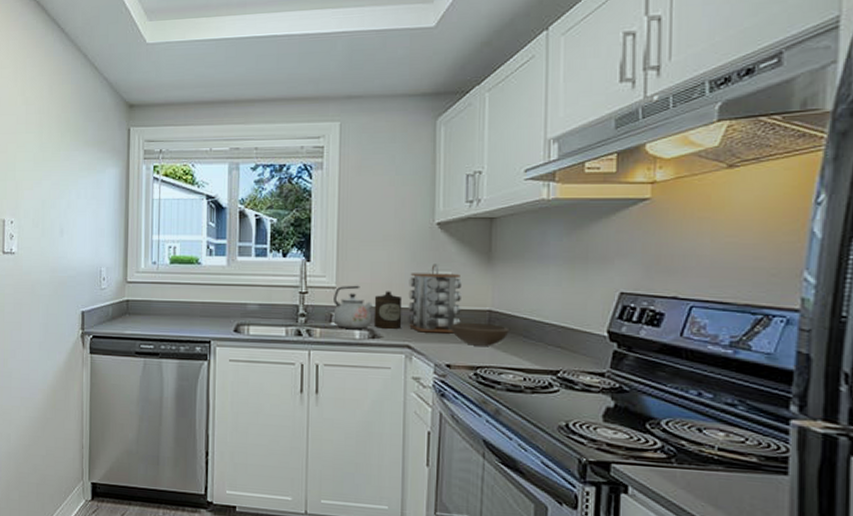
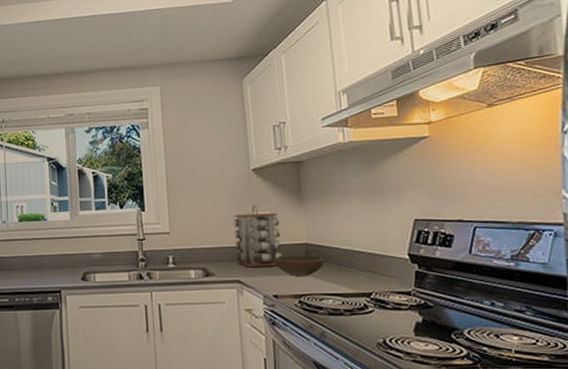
kettle: present [333,285,373,329] -> none [168,229,205,269]
canister: present [373,291,403,329] -> none [204,232,231,267]

